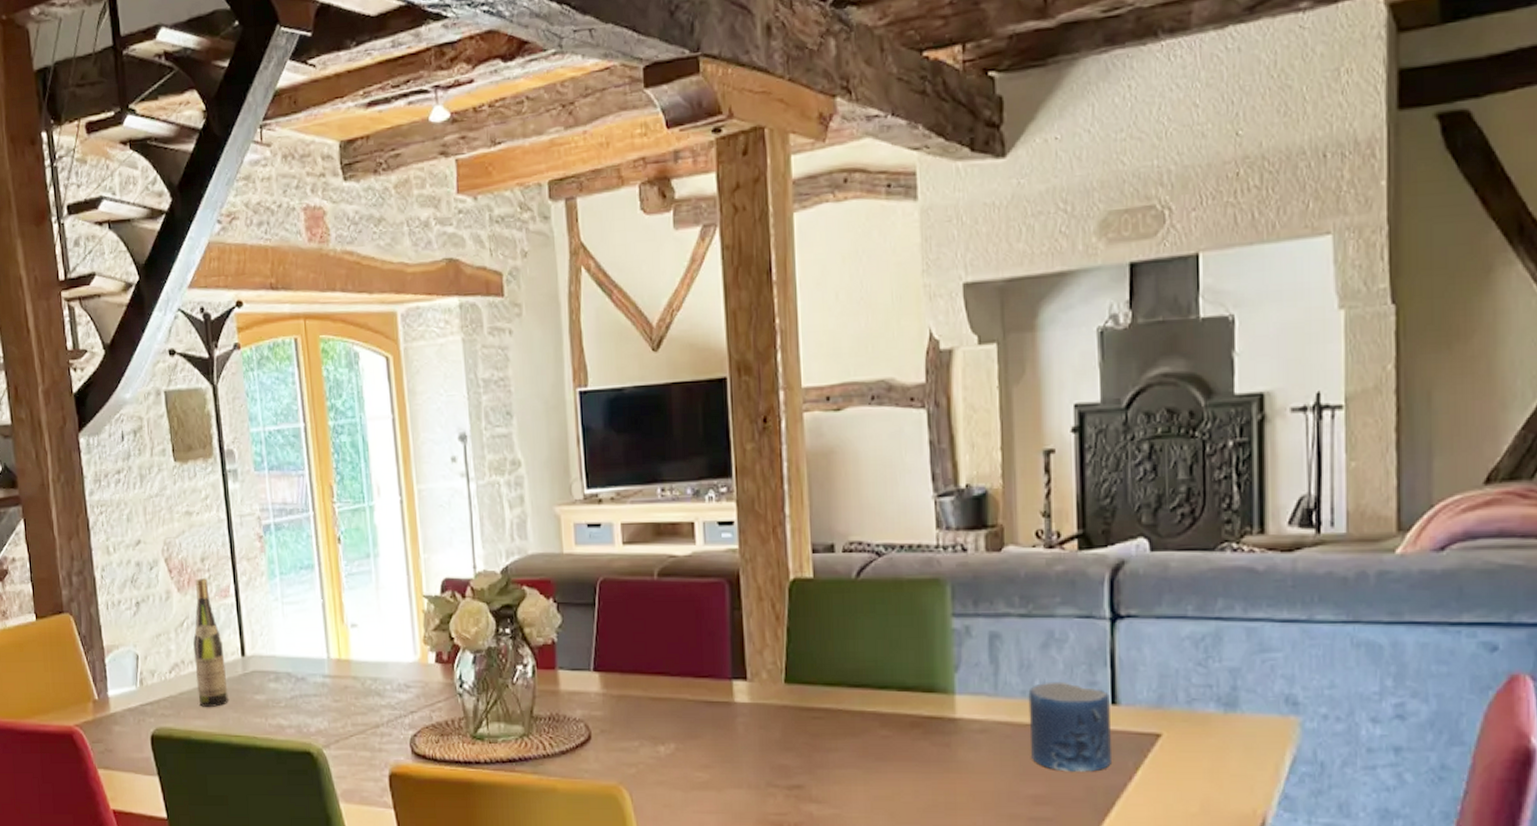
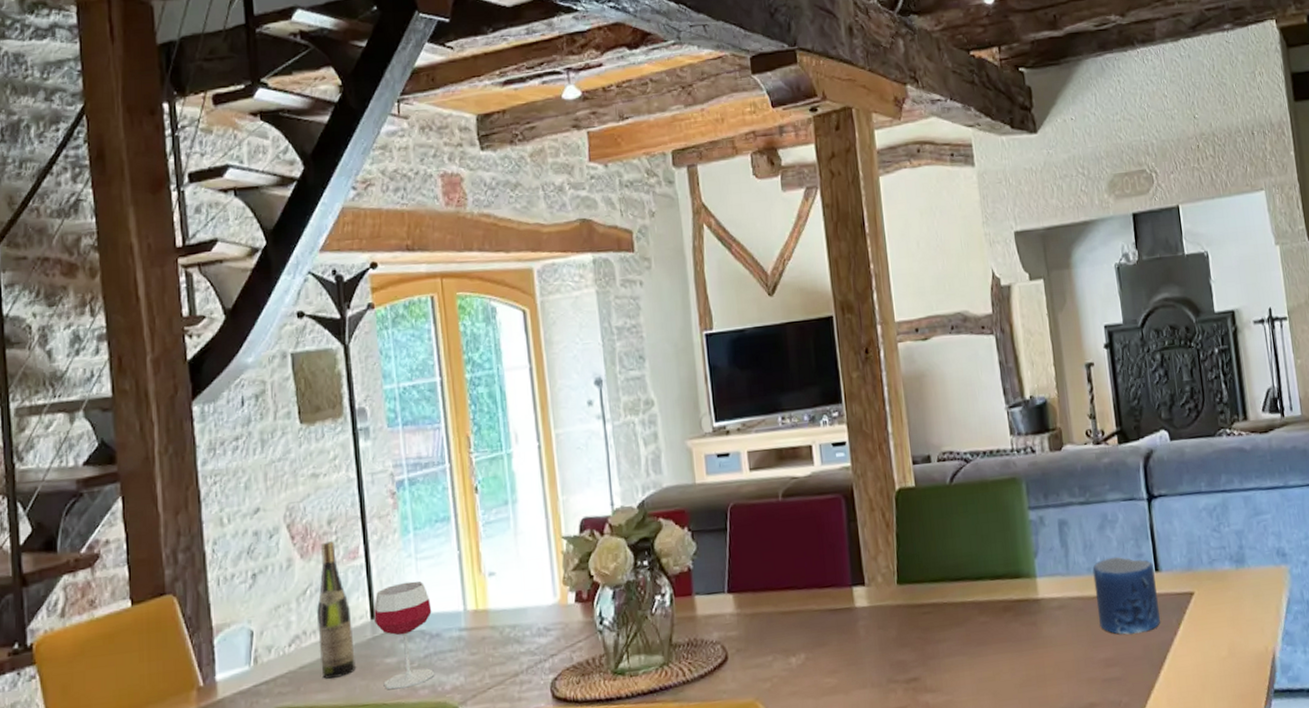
wineglass: none [244,624,301,725] -> present [374,581,435,690]

